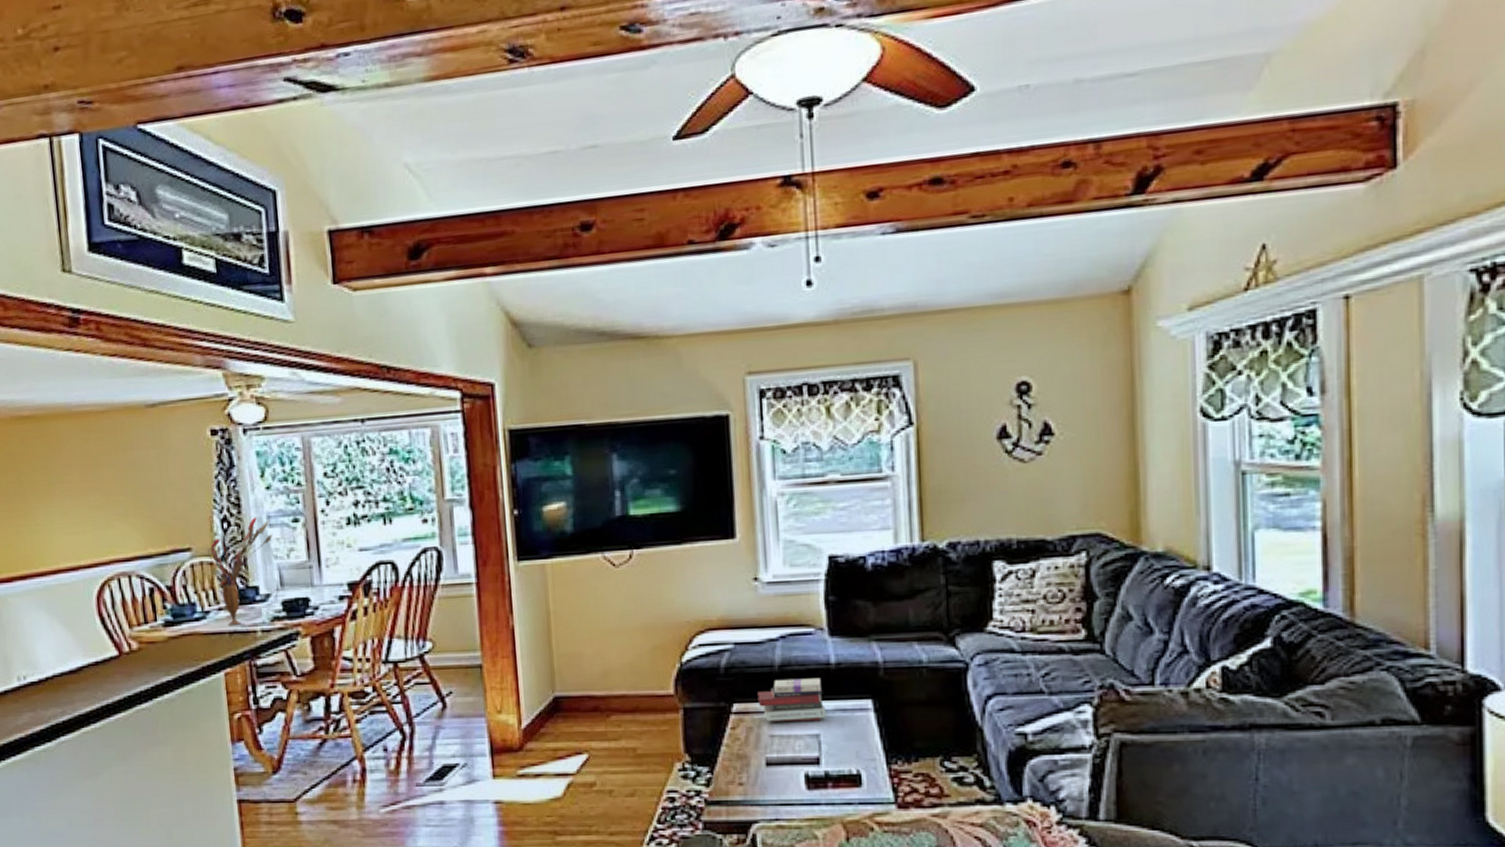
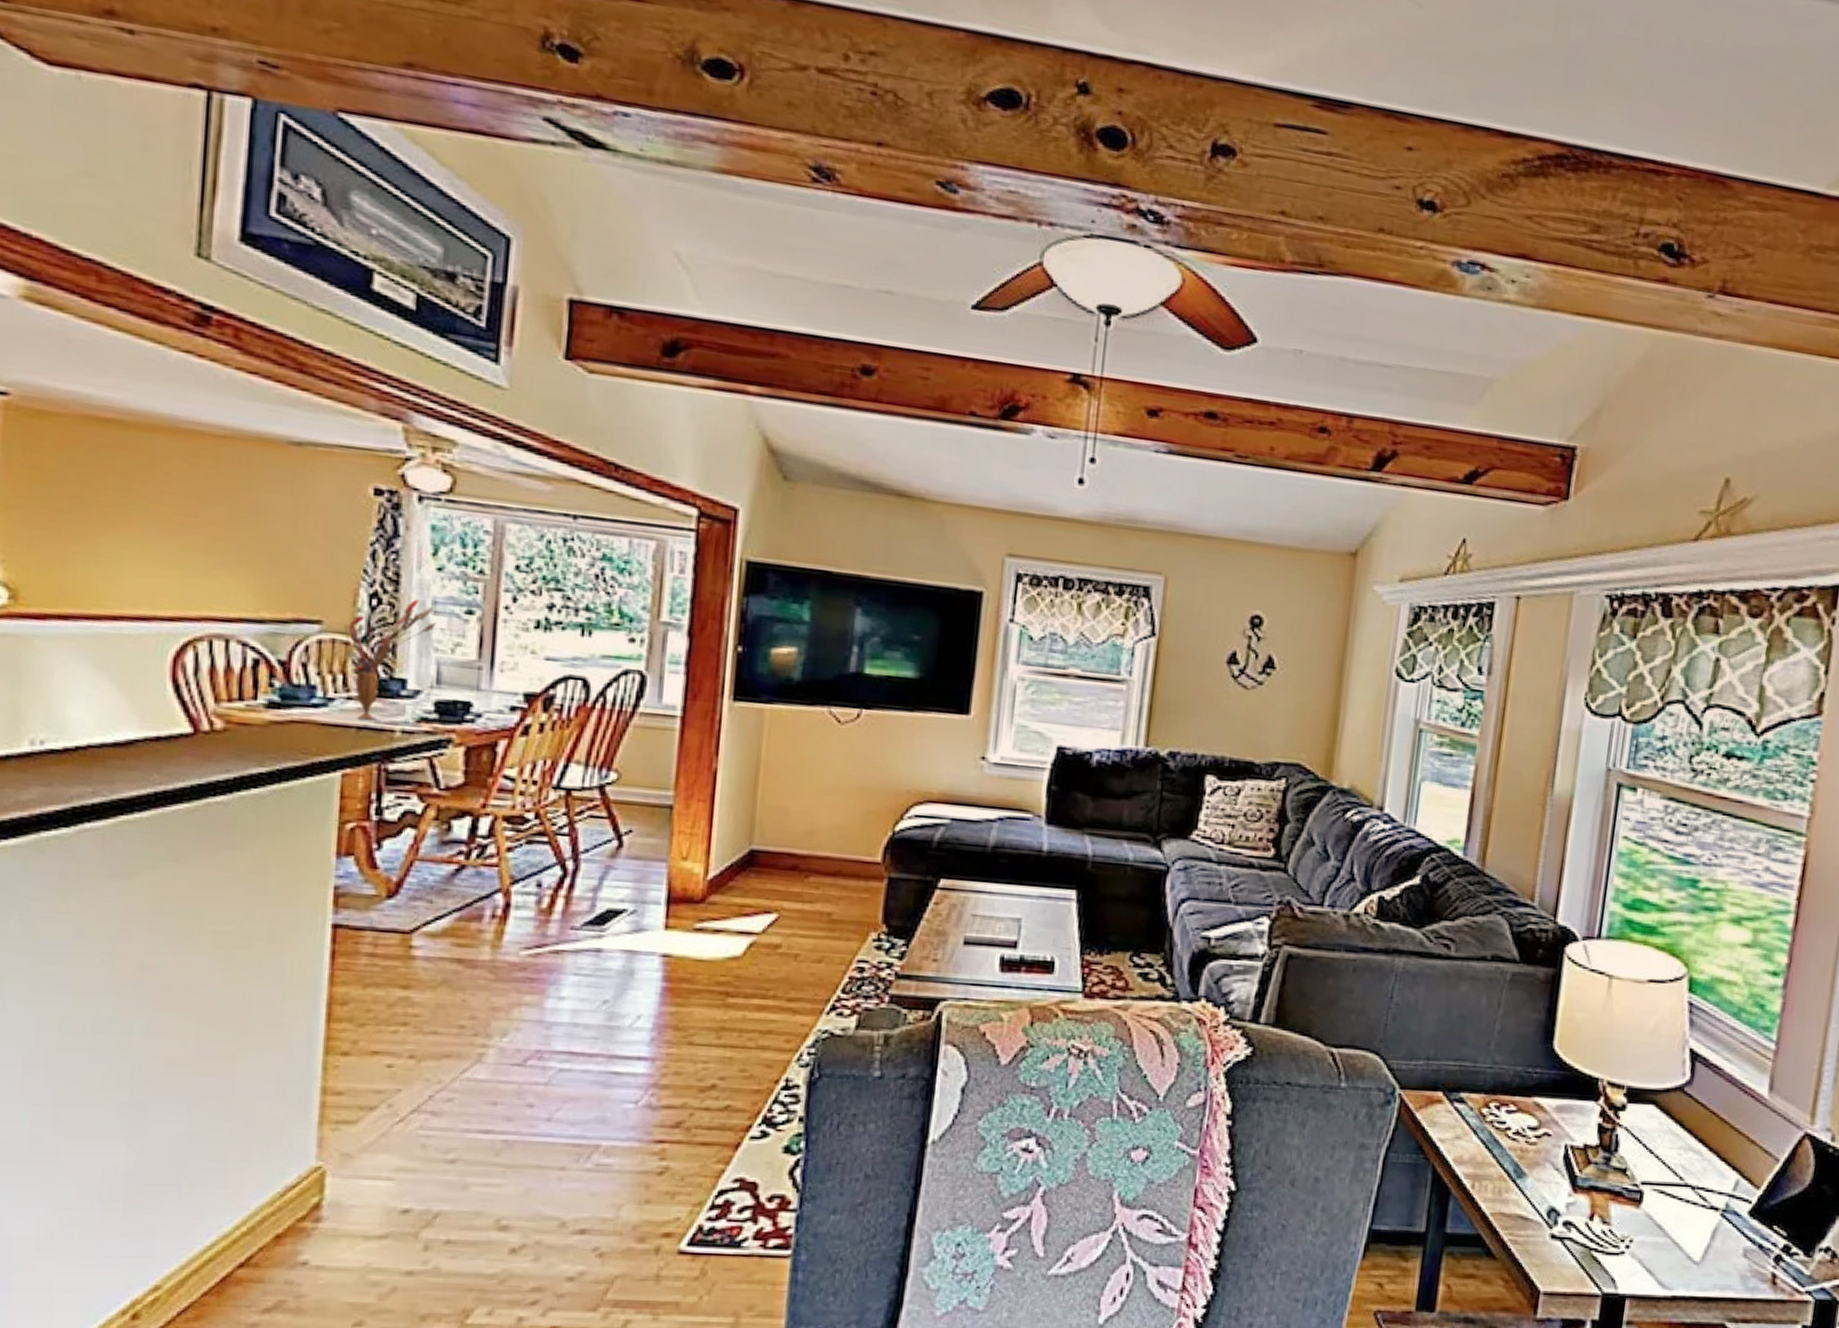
books: present [757,678,826,722] -> none [965,860,1031,907]

